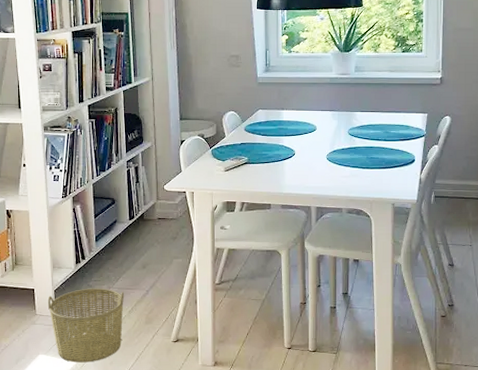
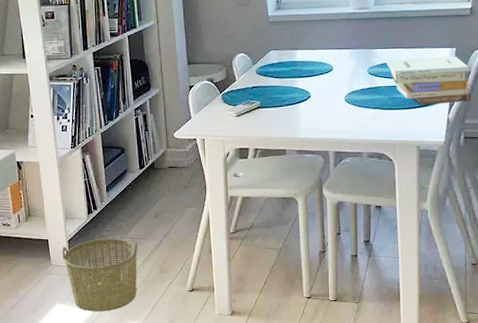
books: none [365,121,440,165] -> present [387,56,470,105]

